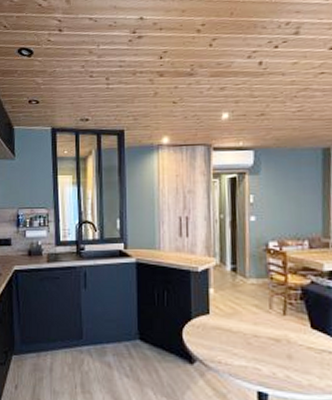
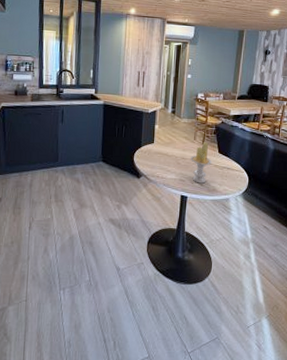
candle: none [267,312,303,375] -> present [191,142,212,184]

